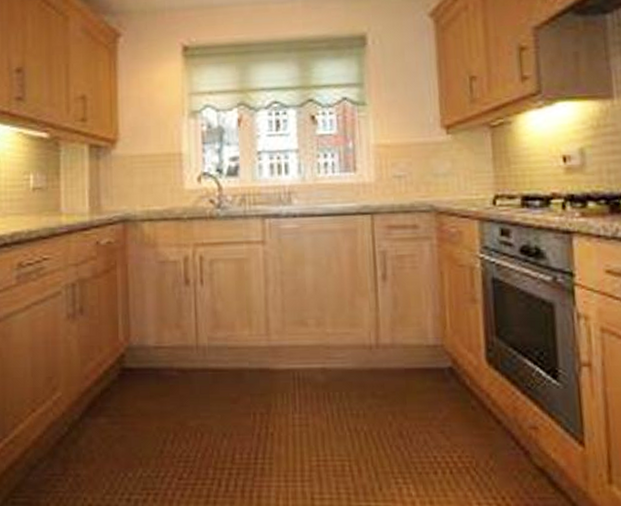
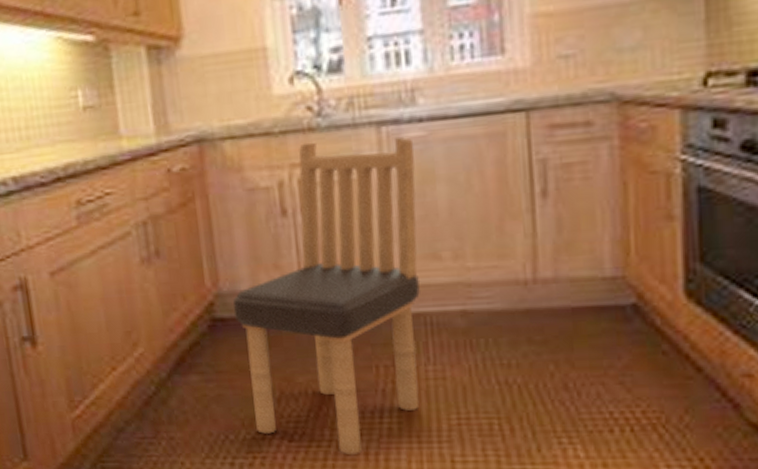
dining chair: none [140,227,291,492] -> present [232,137,421,454]

